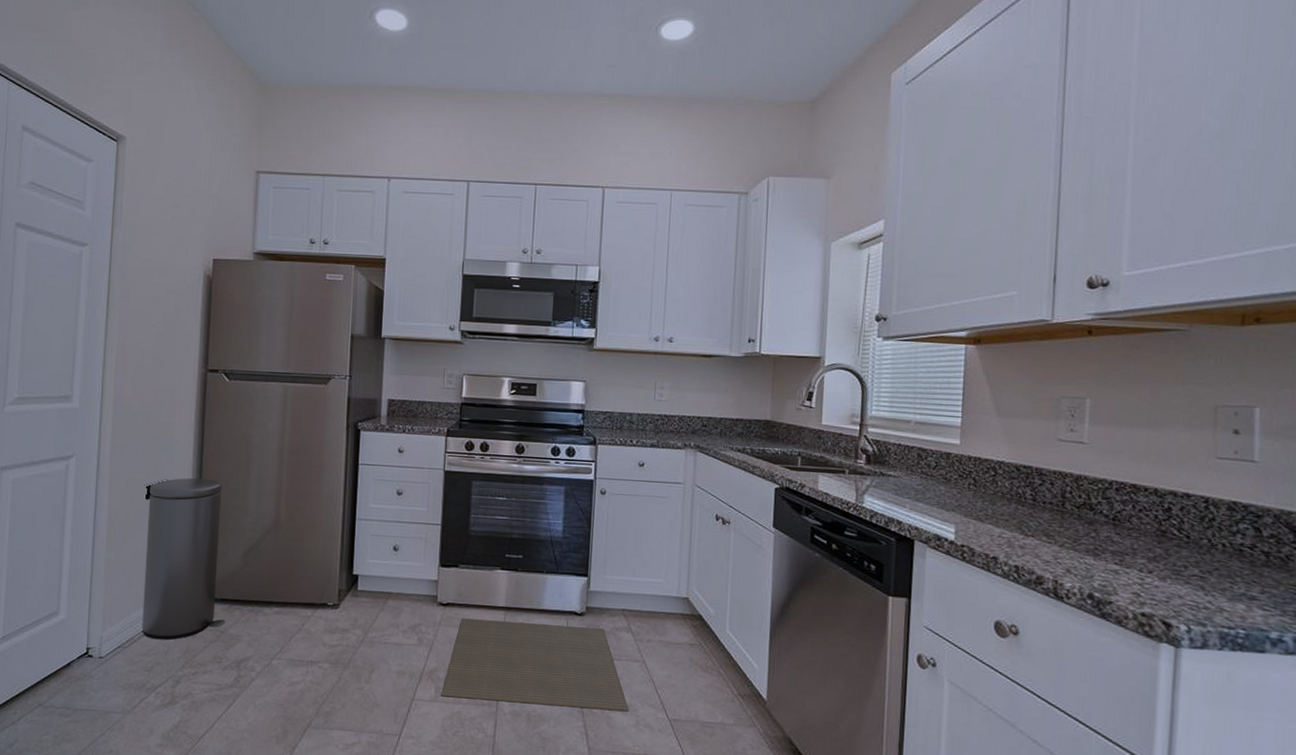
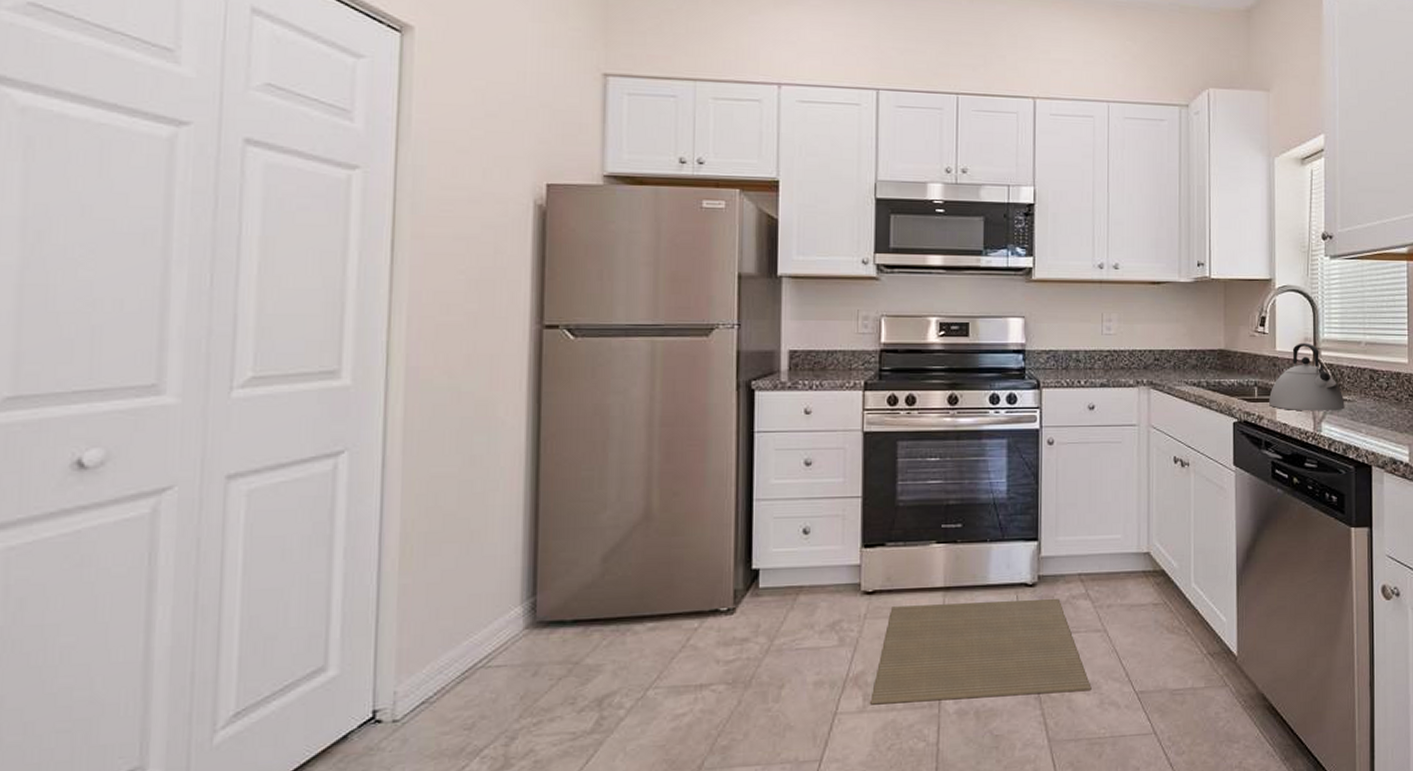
pedal bin: present [141,477,225,640] -> none [454,466,579,686]
kettle: none [811,418,890,486] -> present [1268,342,1345,412]

